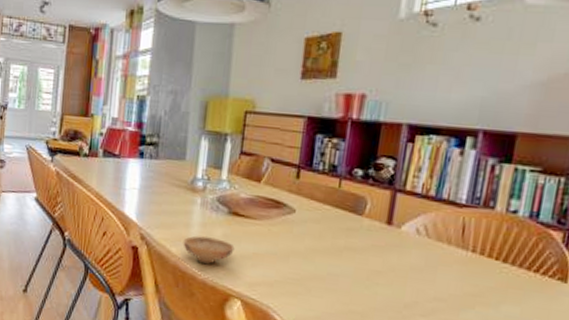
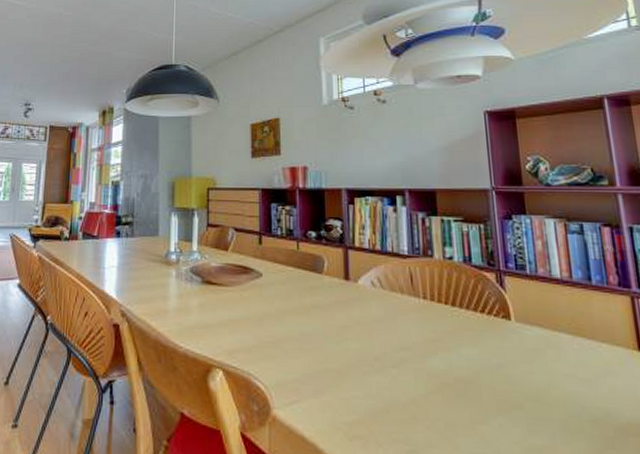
bowl: present [183,236,235,264] -> none [162,307,211,335]

